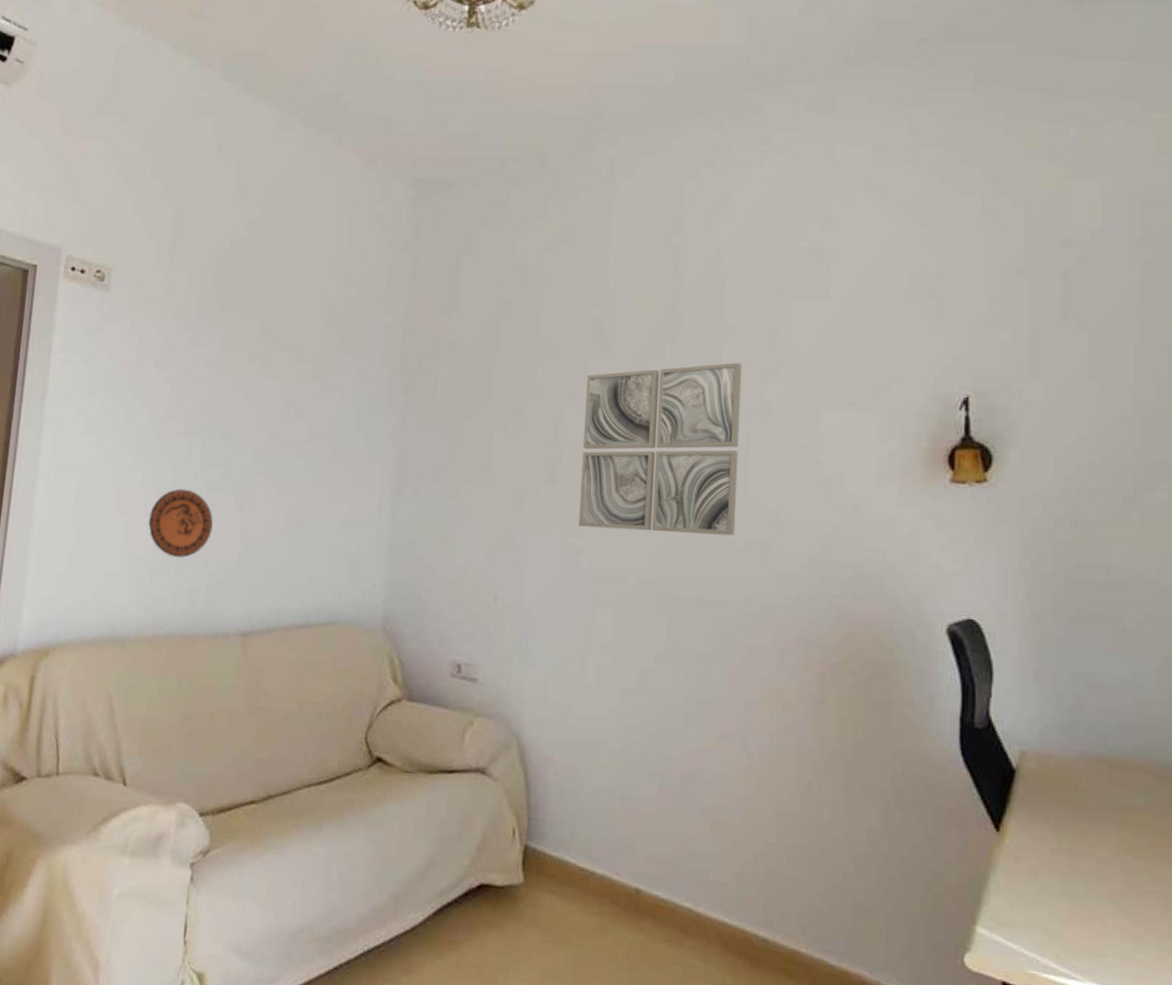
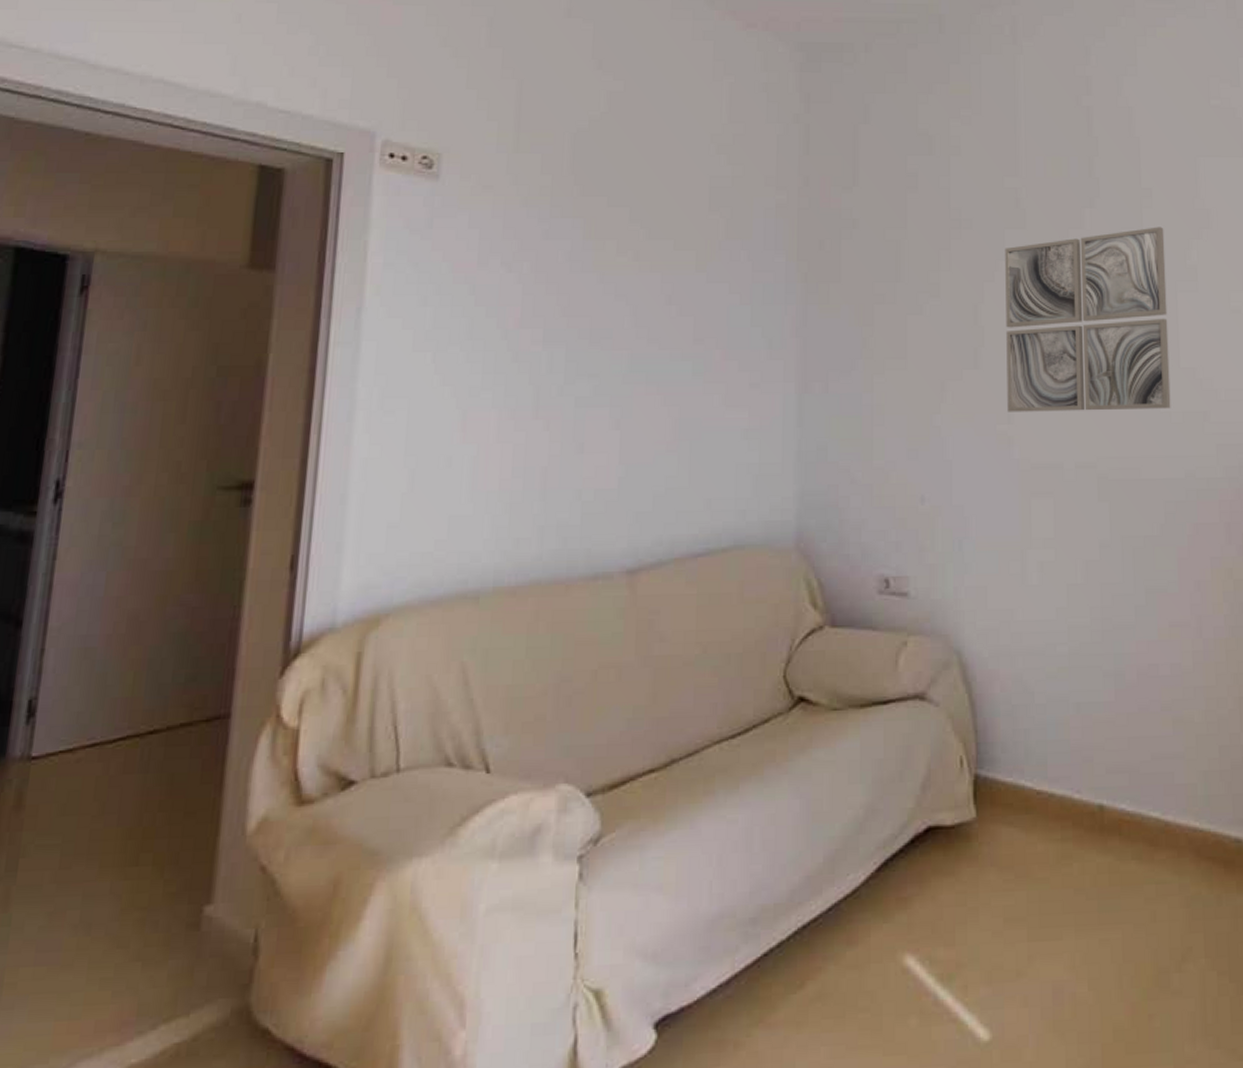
decorative plate: present [148,488,213,558] -> none [503,407,584,488]

